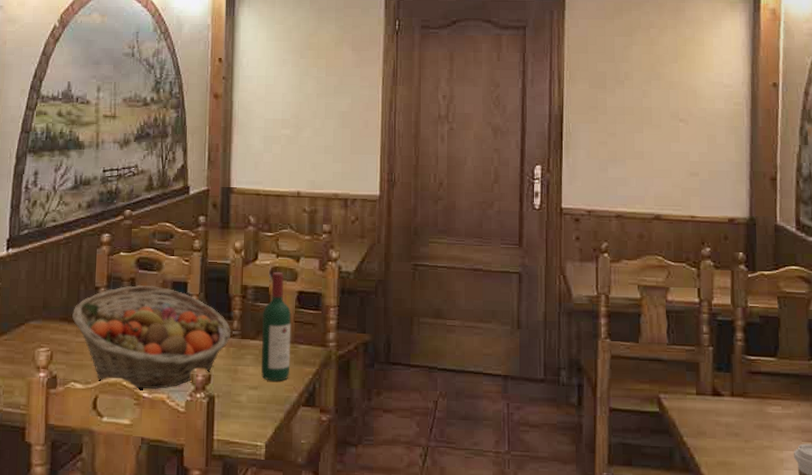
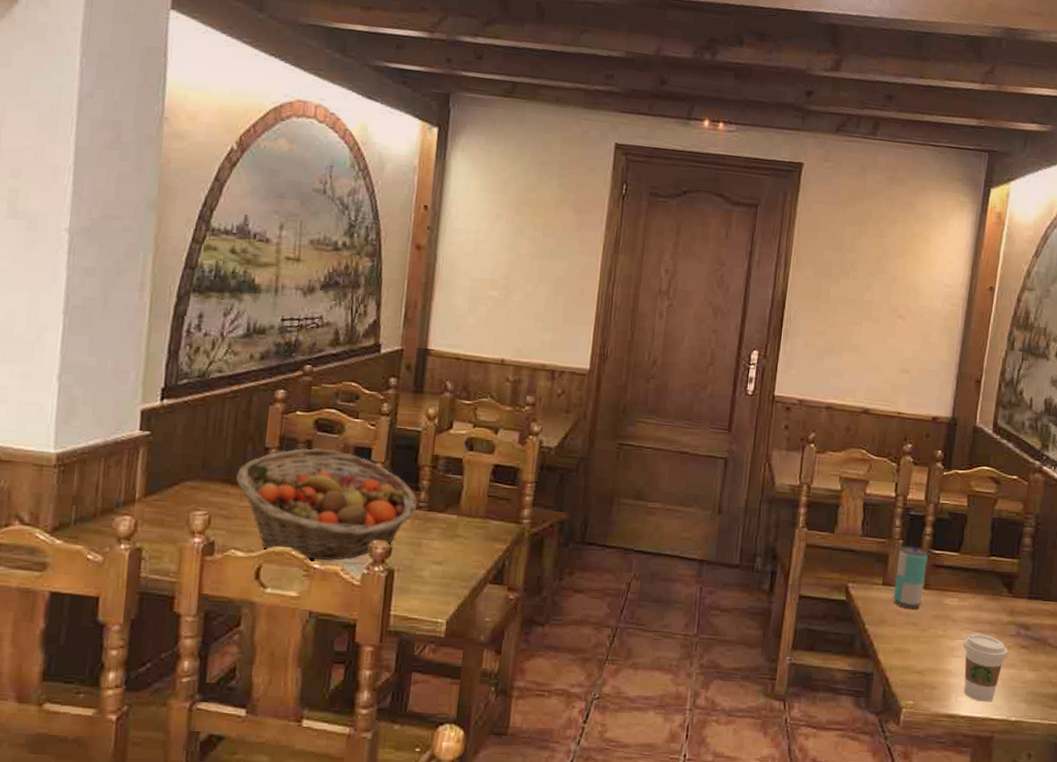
wine bottle: present [261,271,292,381] -> none [447,442,485,557]
beverage can: none [709,352,743,419] -> present [893,545,928,609]

